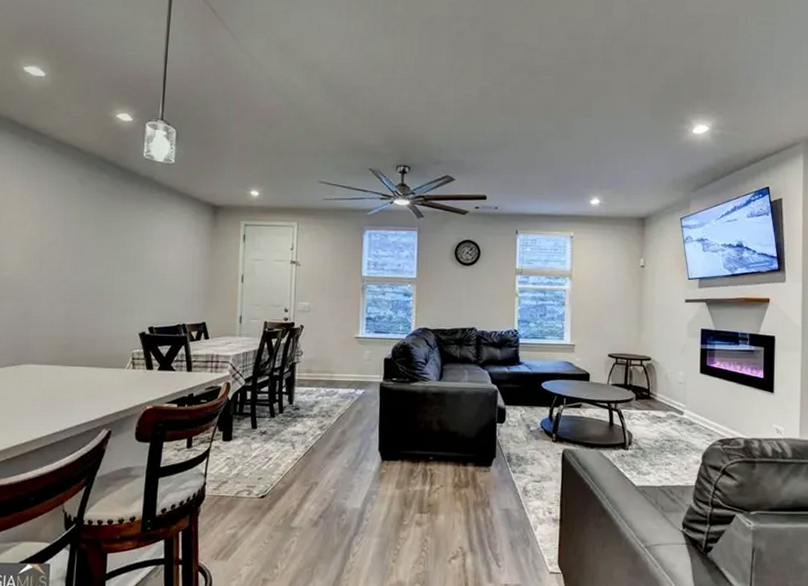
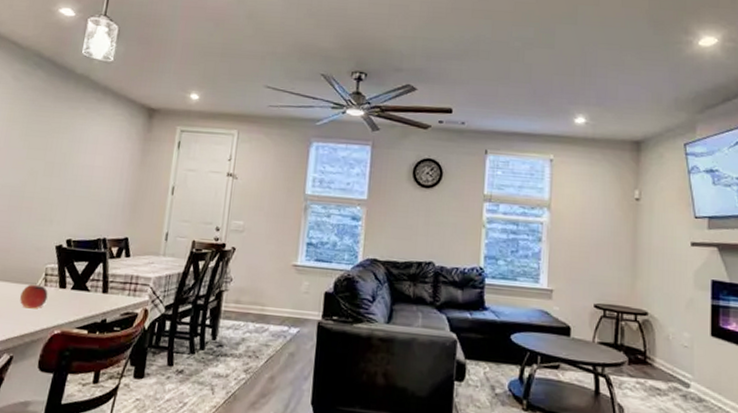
fruit: none [111,368,137,389] -> present [20,284,48,309]

